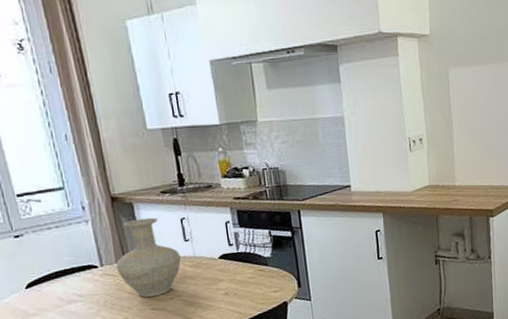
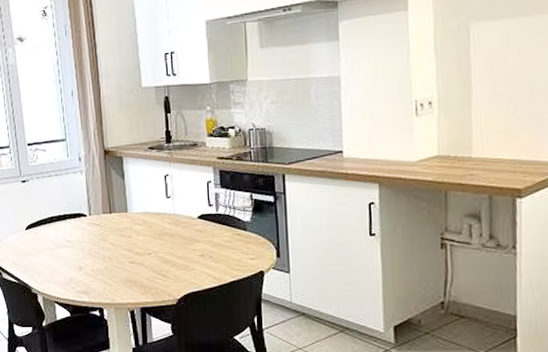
vase: present [115,217,181,297] -> none [102,172,161,250]

